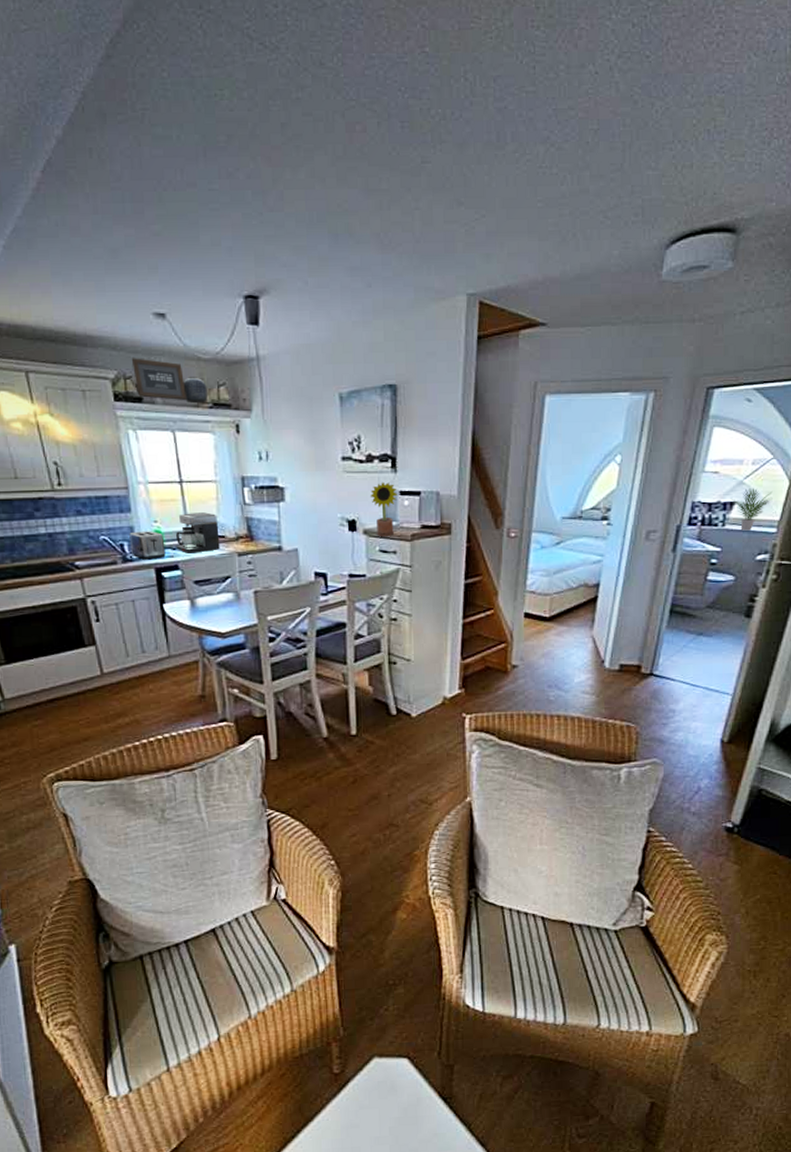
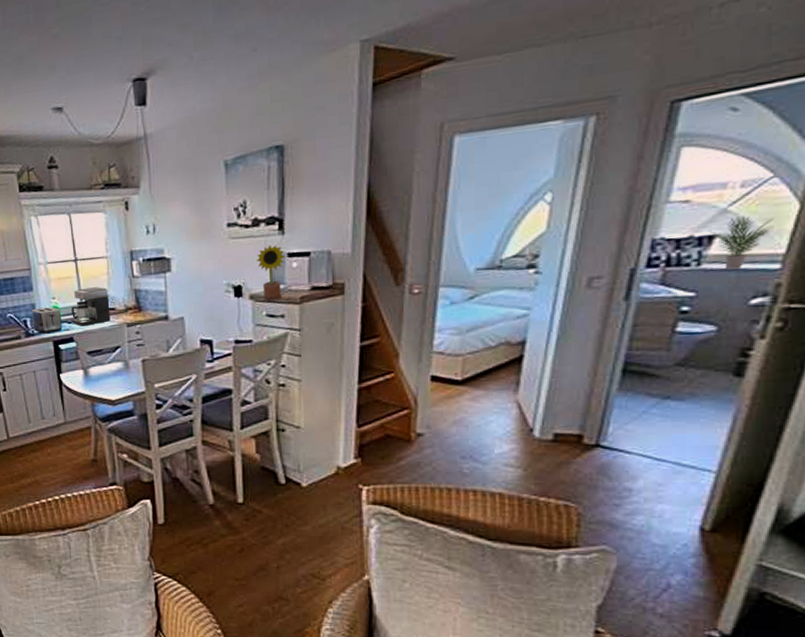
picture frame: present [131,358,188,401] -> none [33,150,82,186]
decorative jar: present [183,377,208,404] -> none [78,161,99,187]

